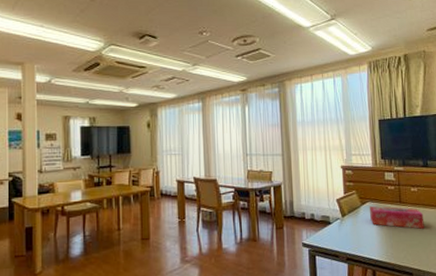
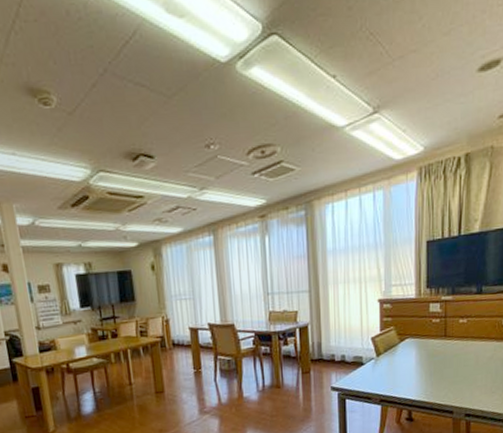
tissue box: present [369,205,424,229] -> none [408,341,472,365]

